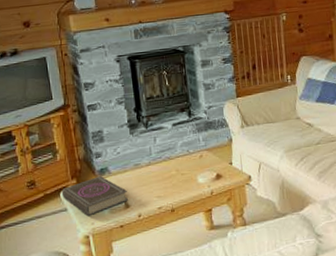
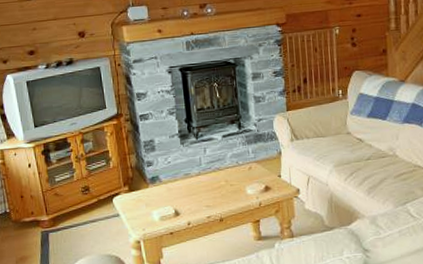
book: present [61,176,128,217] -> none [114,184,178,223]

